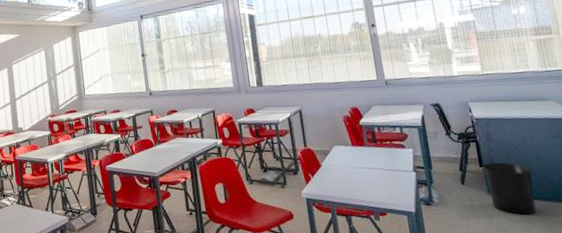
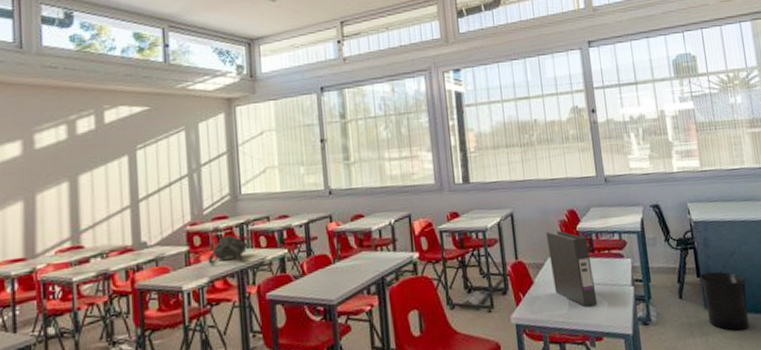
backpack: none [64,124,91,145] -> present [208,235,247,266]
binder: none [331,125,381,188] -> present [545,231,598,308]

